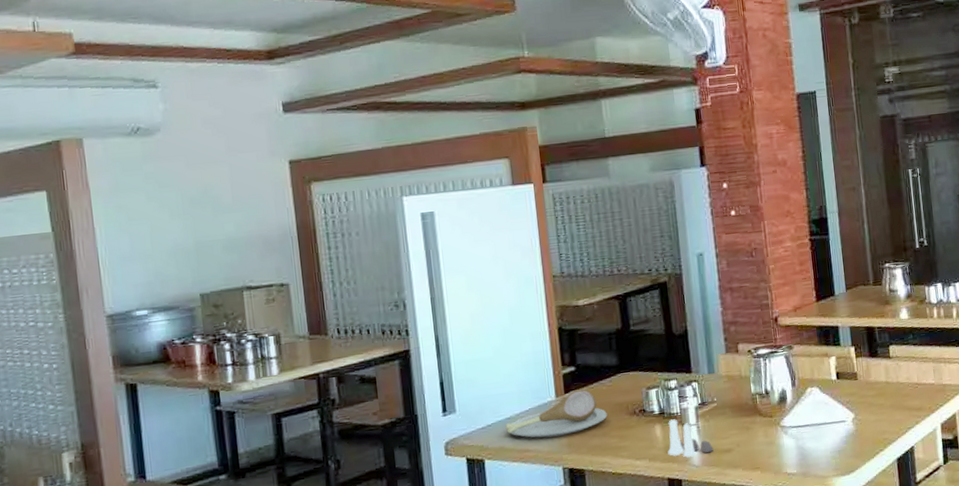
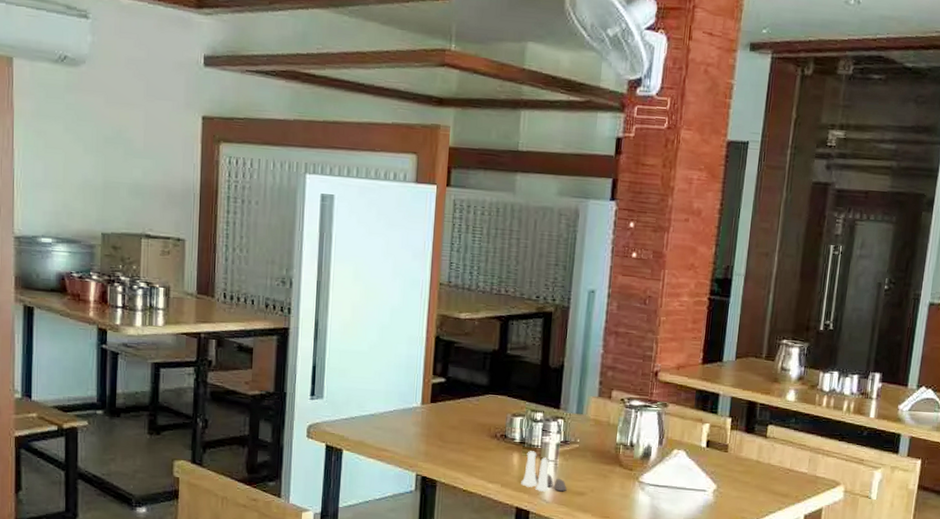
plate: present [505,389,607,438] -> none [367,401,469,444]

